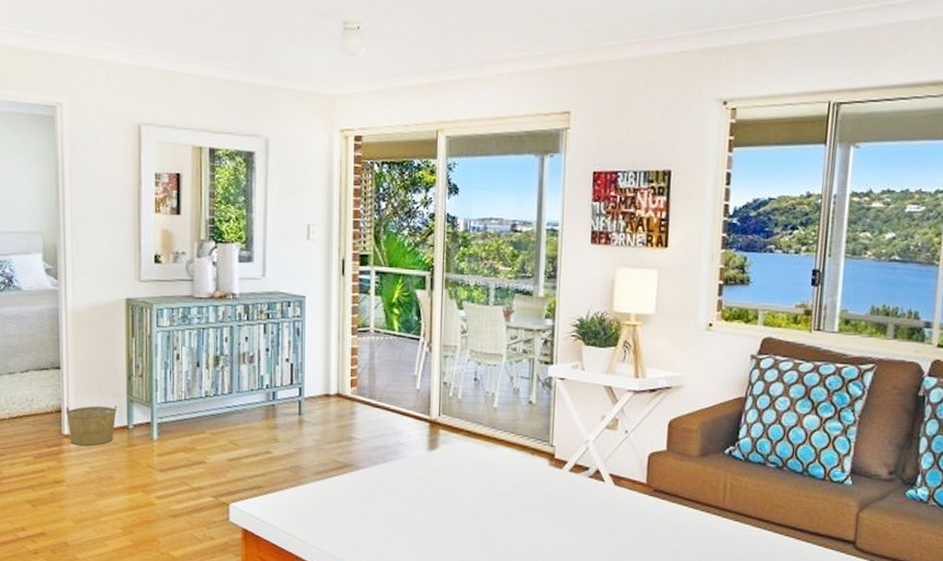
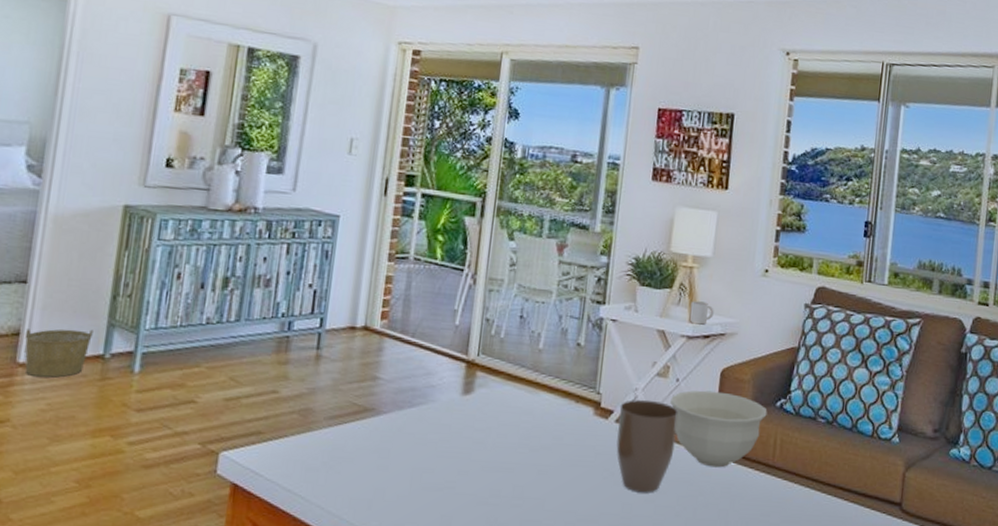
mug: none [572,450,629,533] -> present [616,399,679,492]
bowl: none [620,440,716,511] -> present [670,390,767,468]
mug: none [635,357,659,379] -> present [689,301,714,325]

